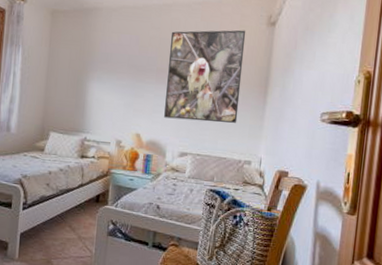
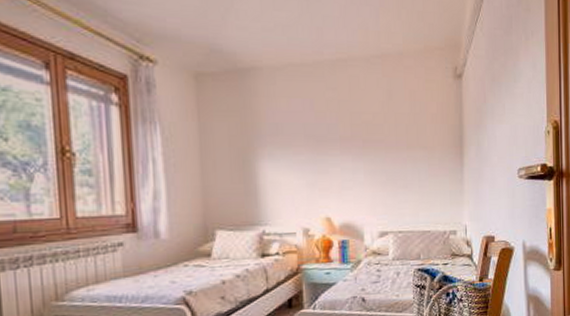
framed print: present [164,30,246,123] -> none [350,85,437,194]

